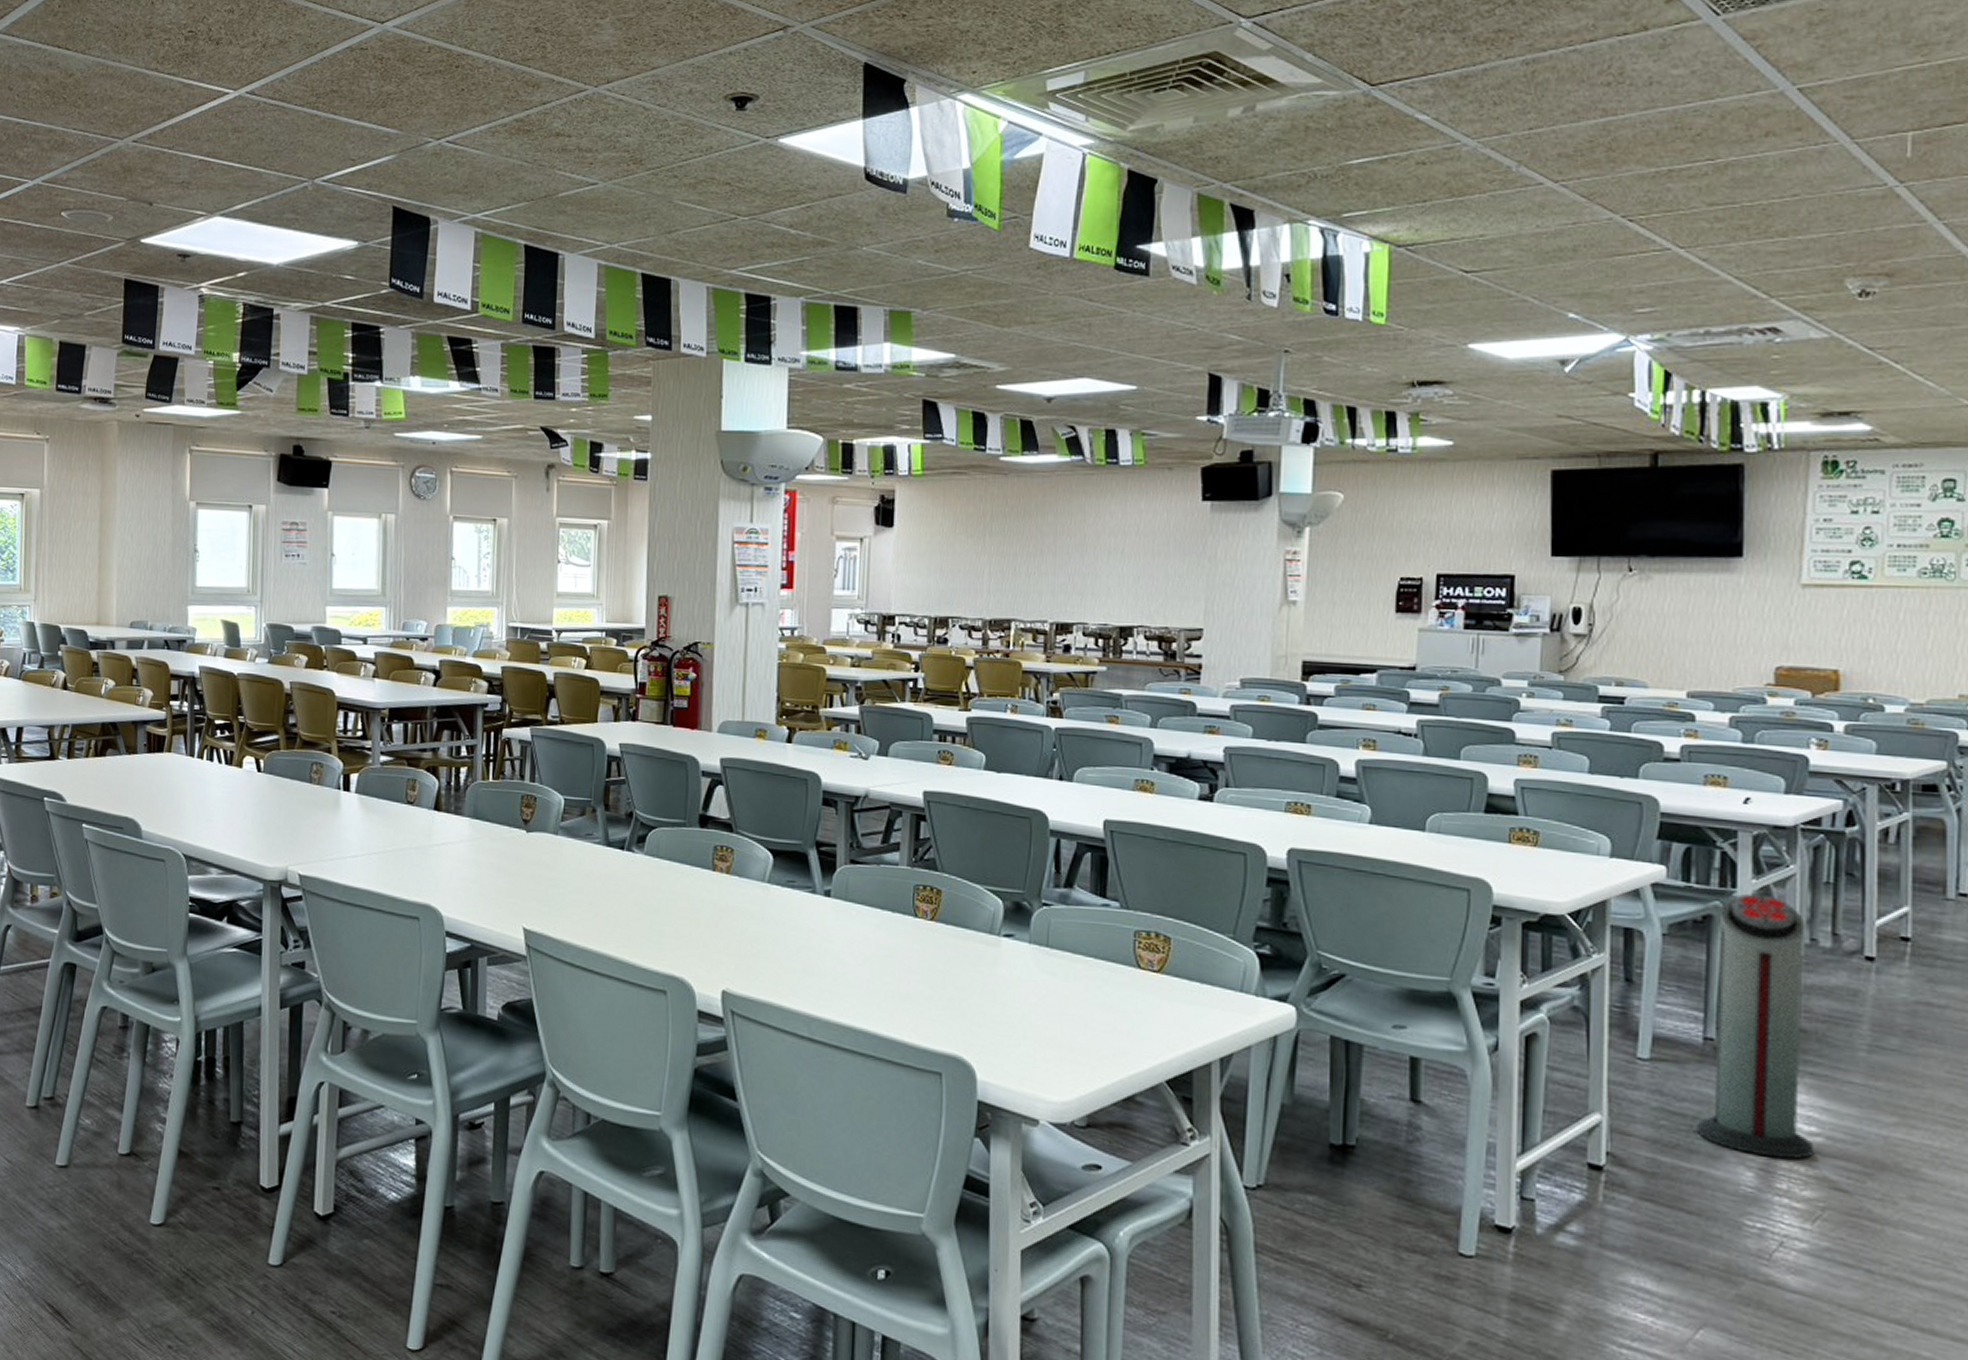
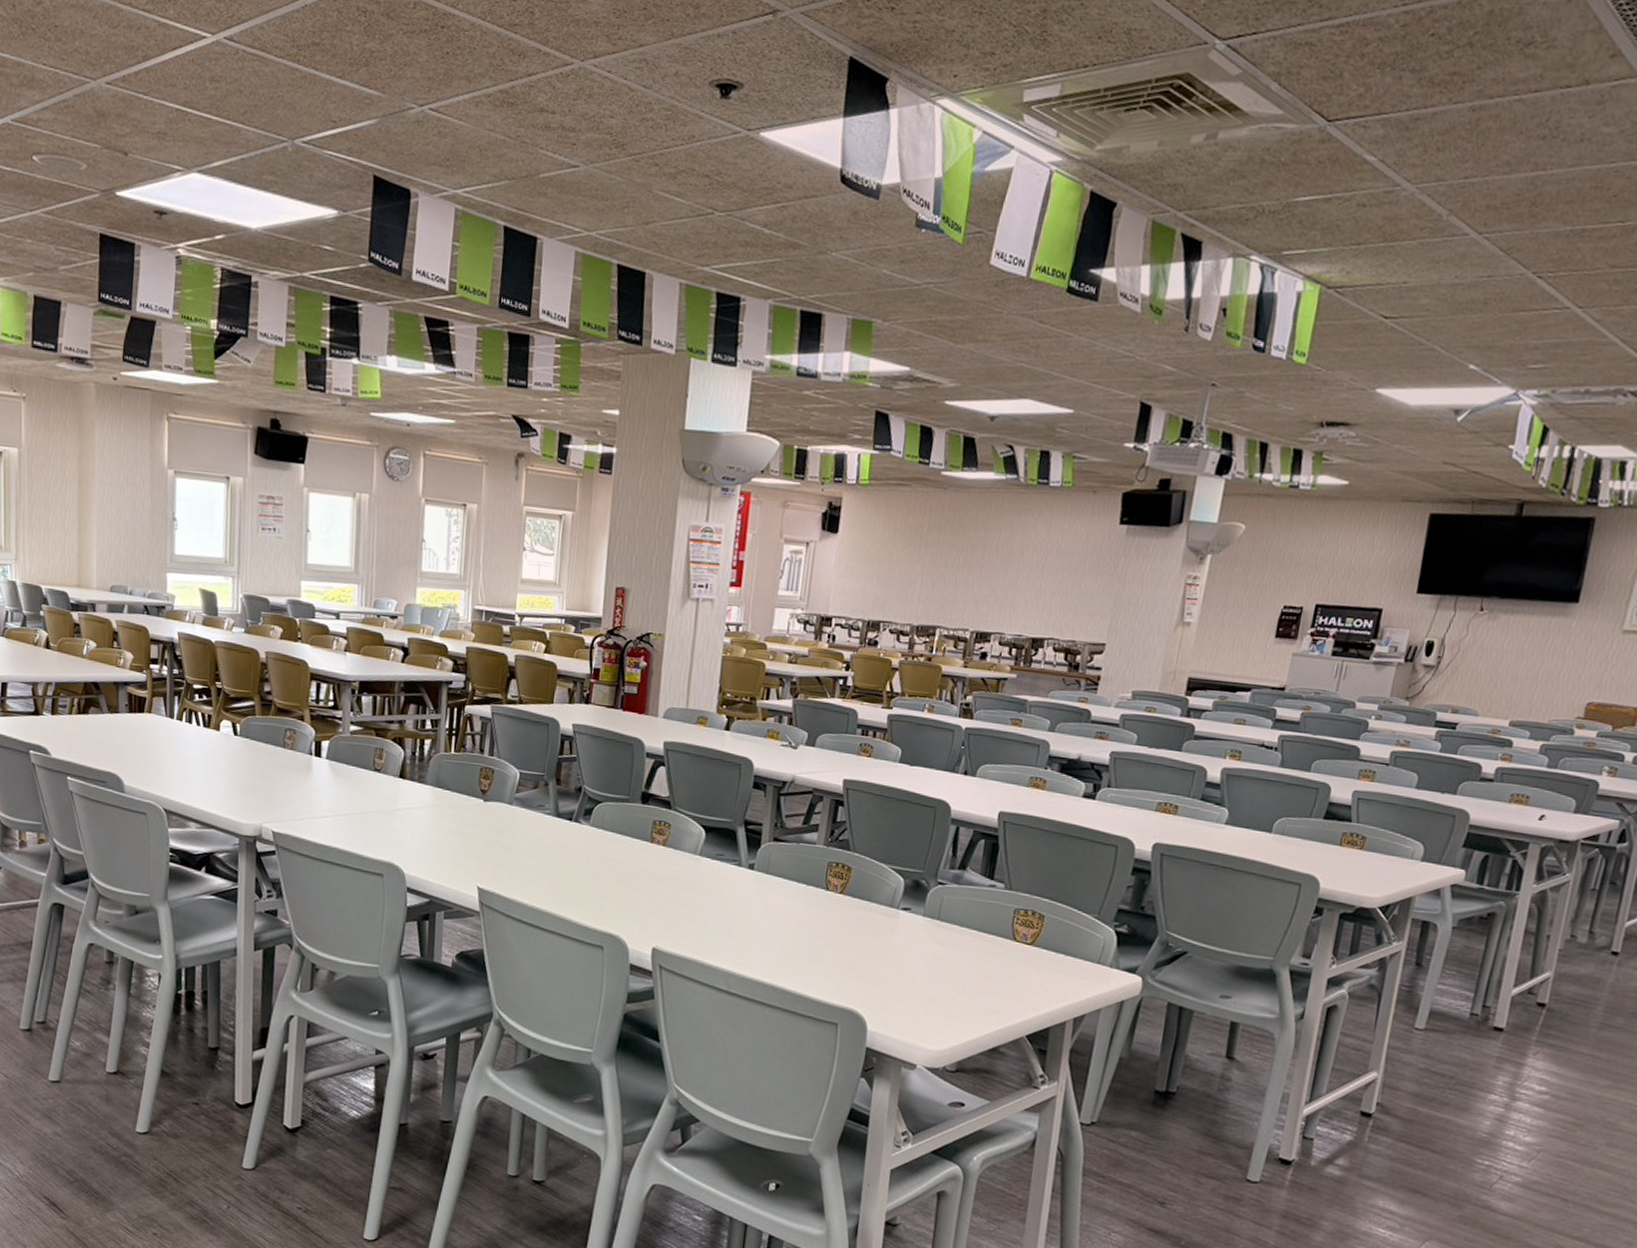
air purifier: present [1696,893,1815,1160] -> none [1451,896,1570,1113]

